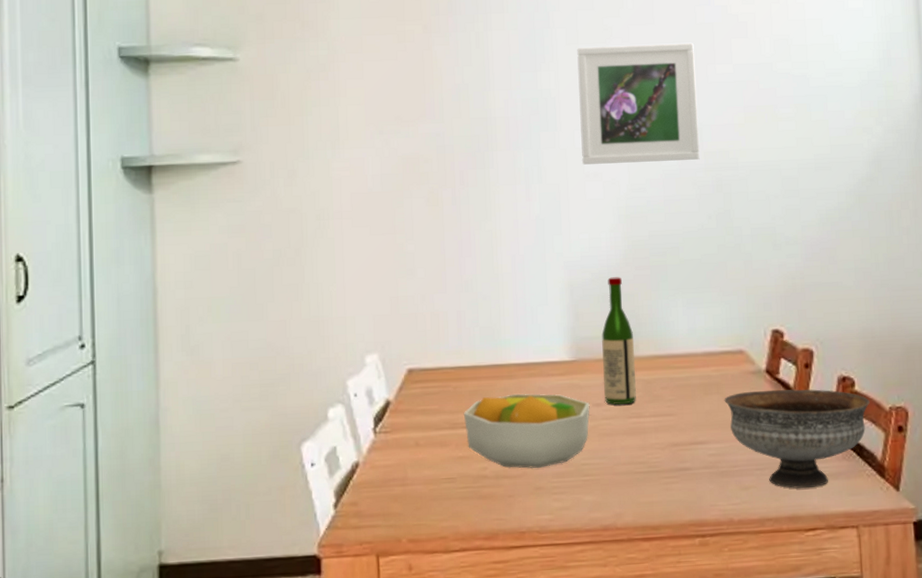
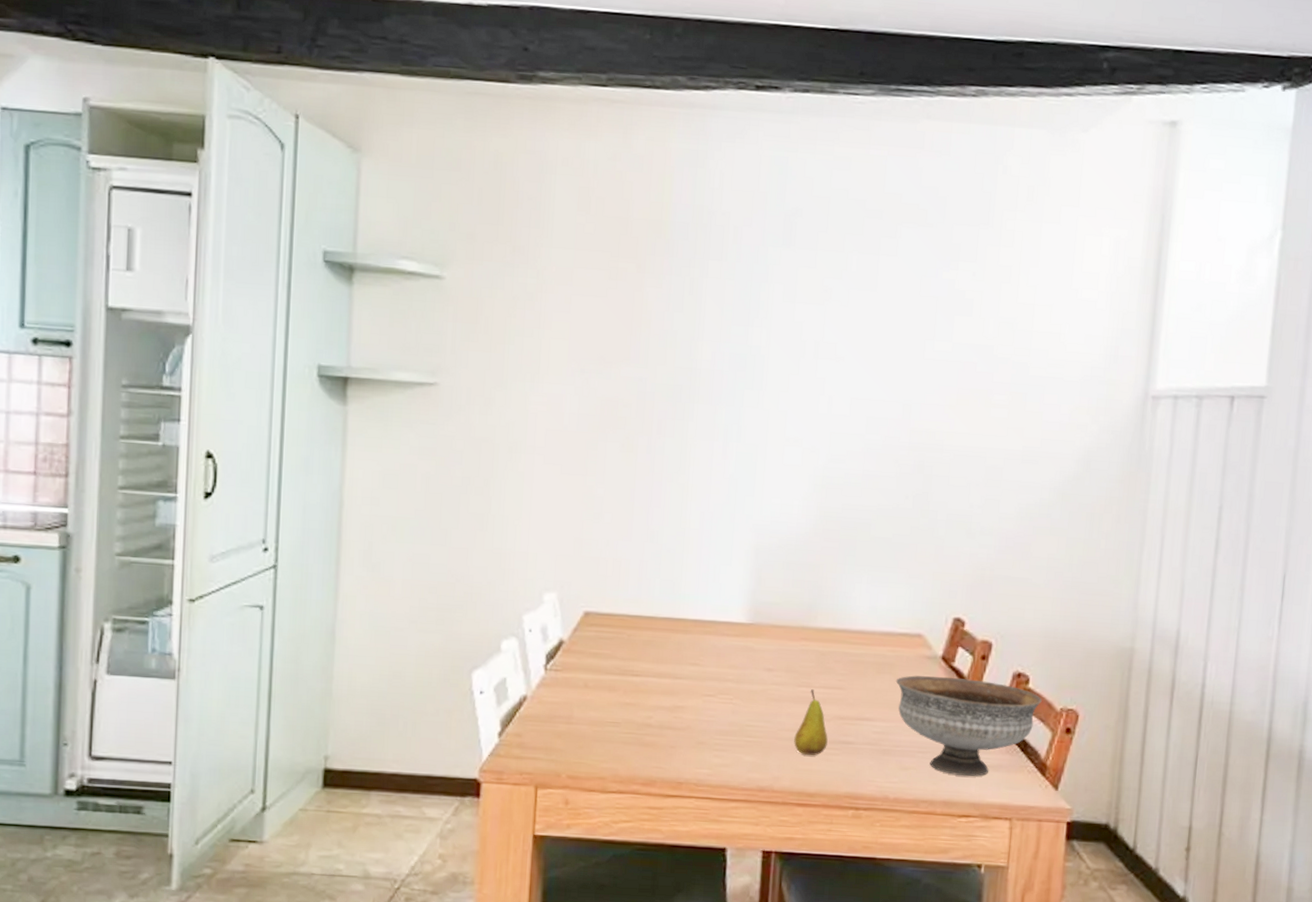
fruit bowl: present [463,393,590,469] -> none [634,648,761,724]
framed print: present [577,42,700,165] -> none [784,307,916,437]
wine bottle: present [602,277,636,405] -> none [777,545,814,673]
fruit: none [631,419,665,488] -> present [794,689,828,756]

